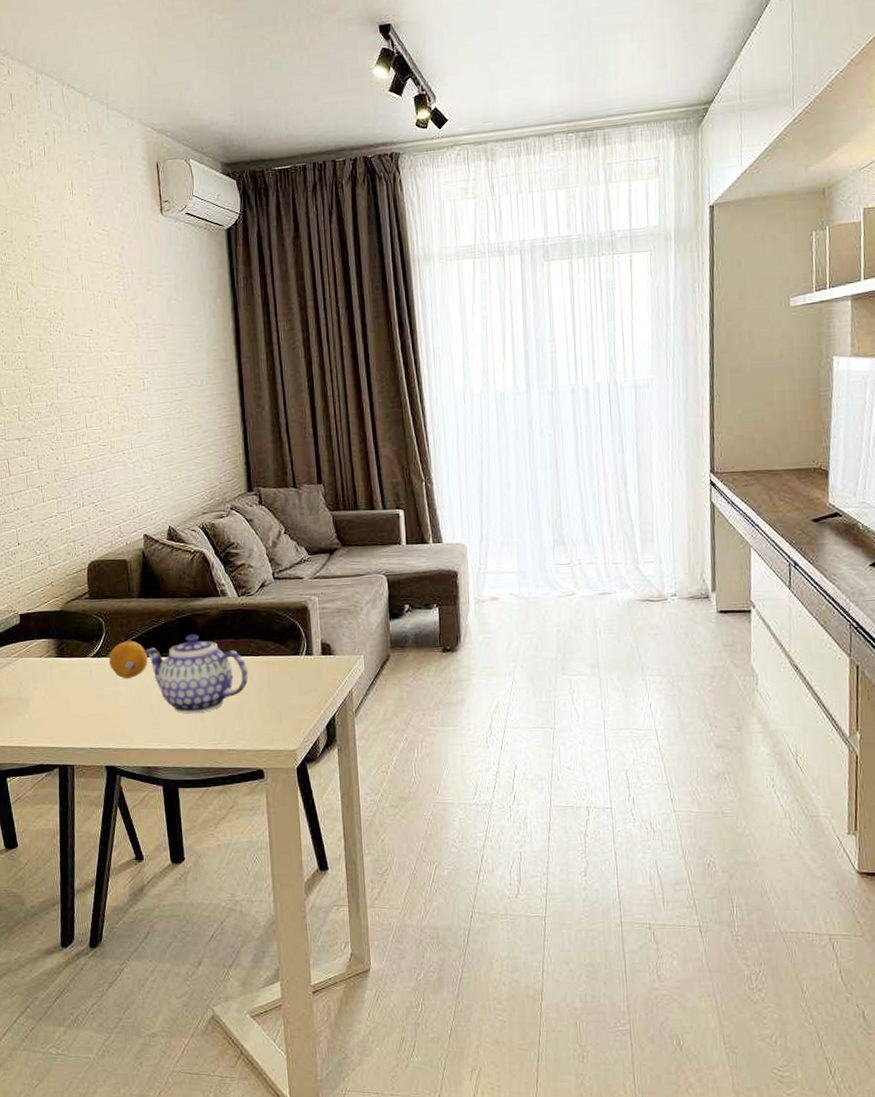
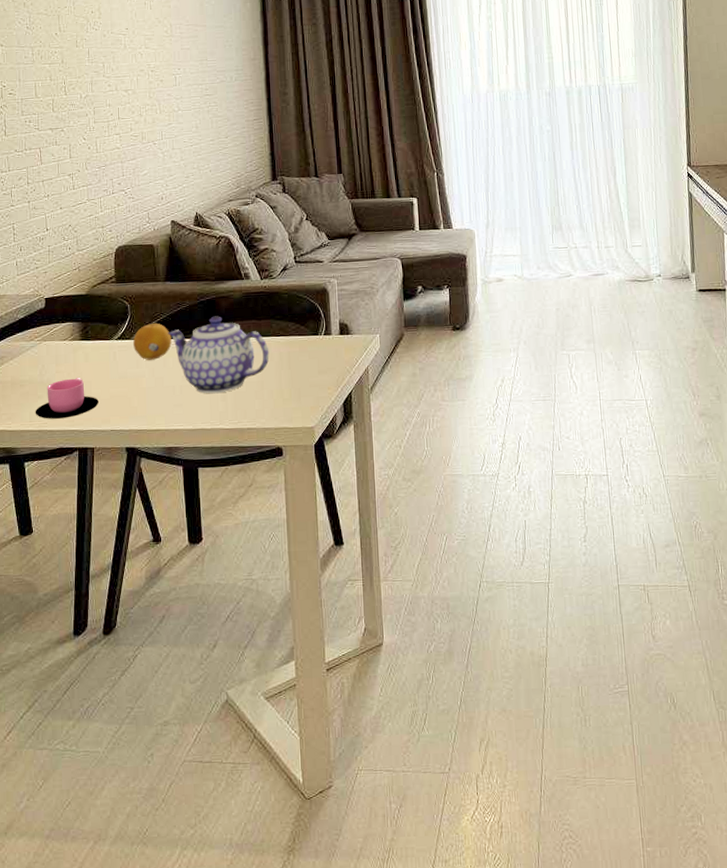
cup: none [14,694,77,736] -> present [35,377,99,419]

